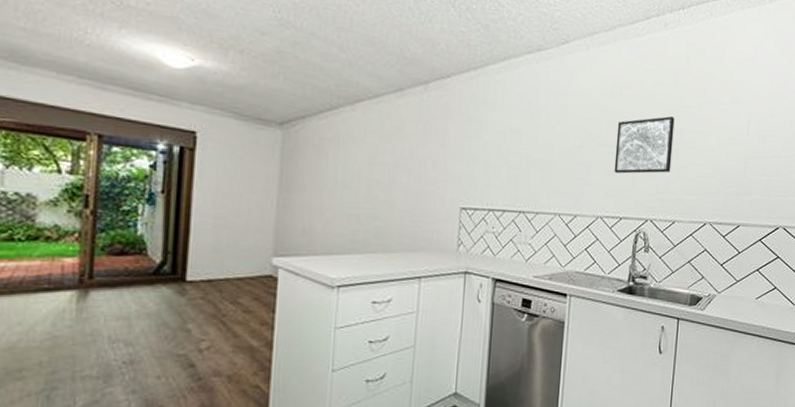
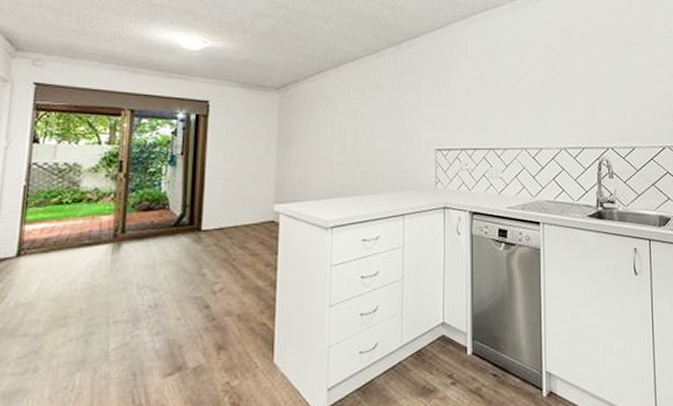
wall art: present [614,116,675,174] -> none [571,53,626,107]

